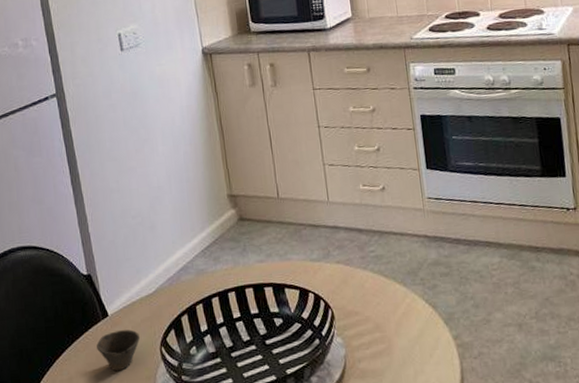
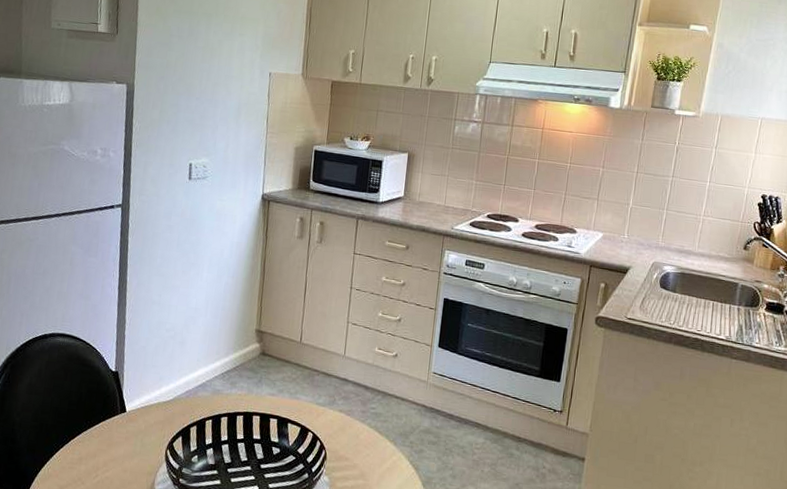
cup: present [97,329,140,372] -> none [109,426,150,462]

